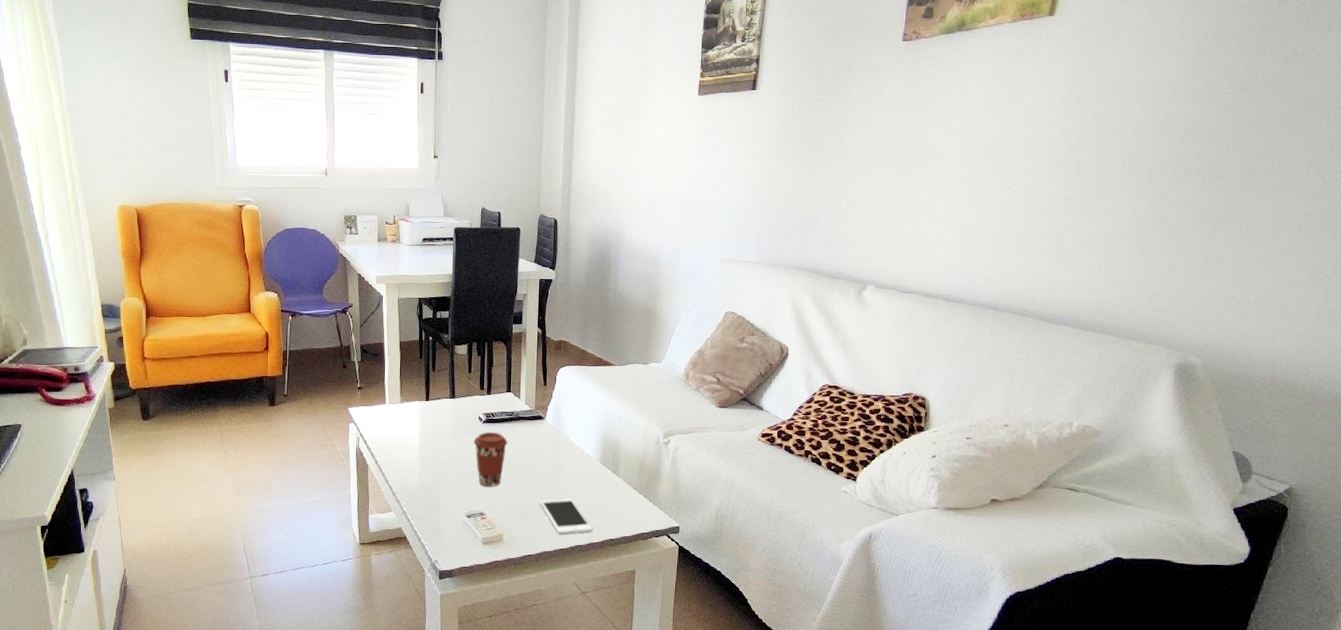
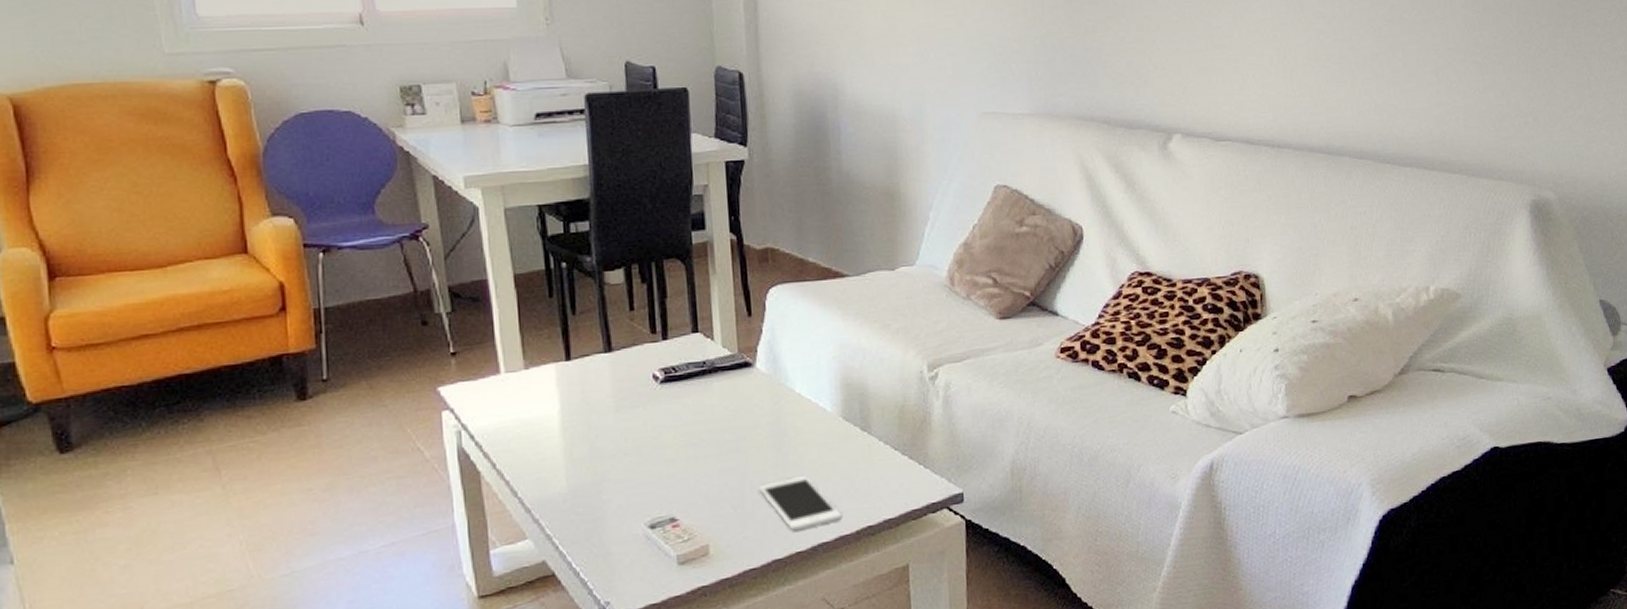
coffee cup: present [473,431,508,487] -> none [648,394,702,478]

